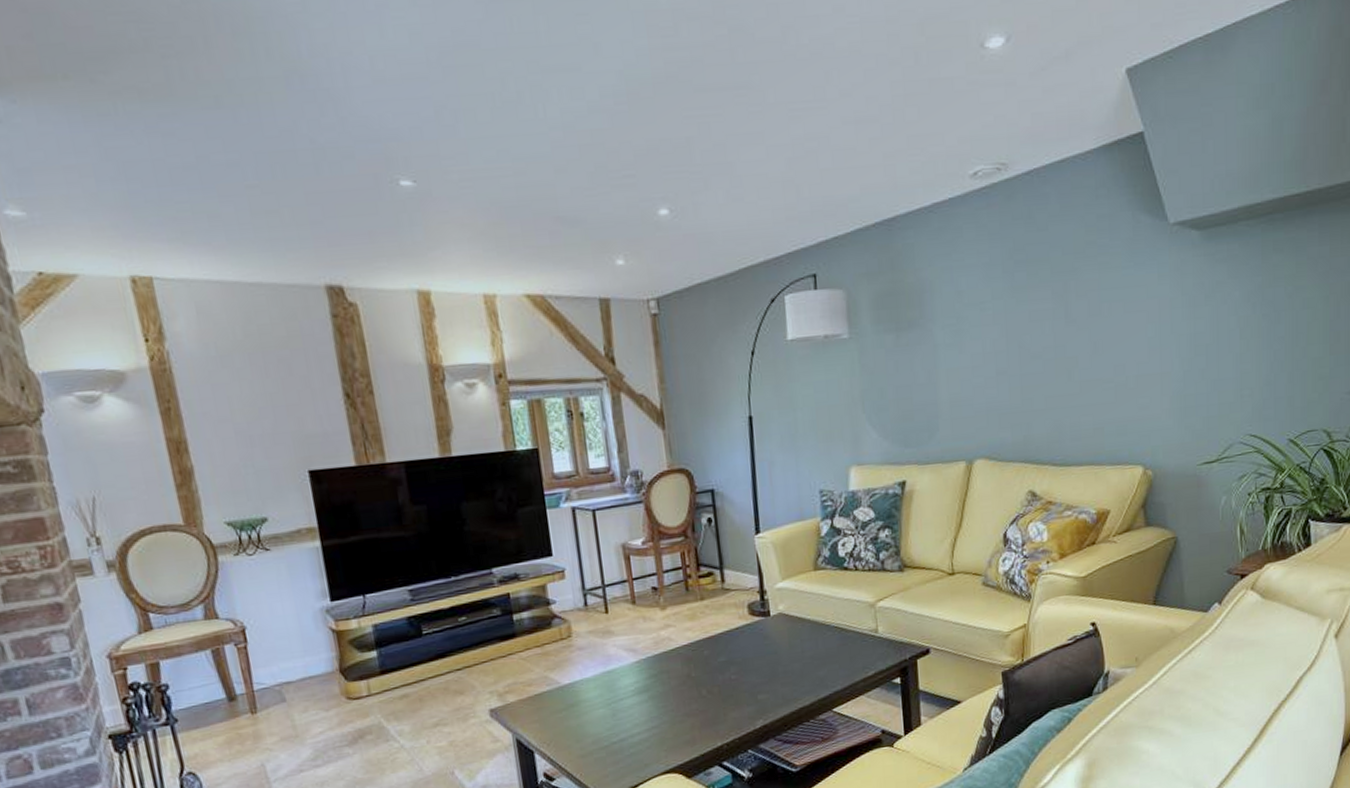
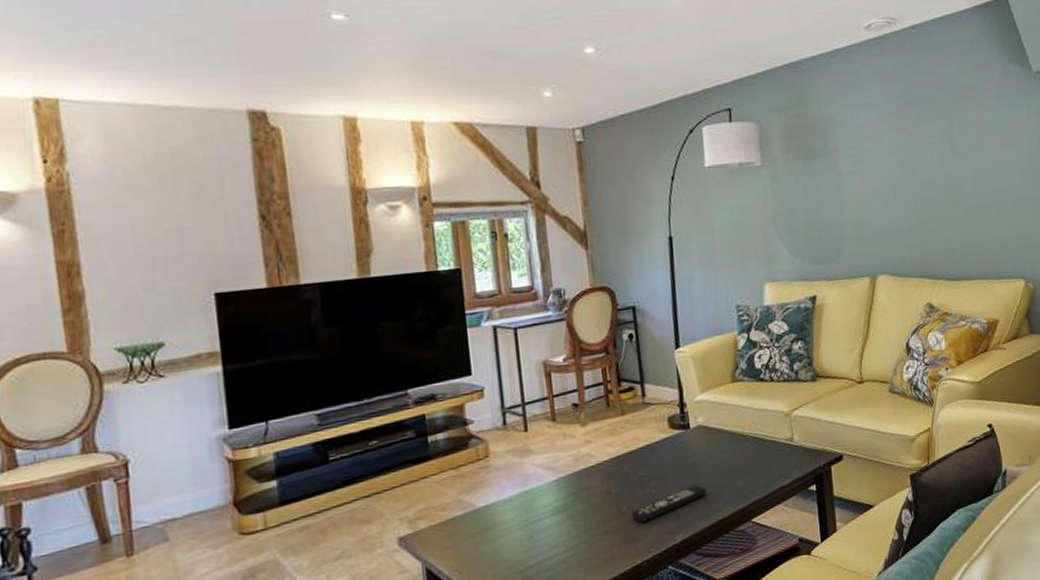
remote control: none [711,673,787,707] -> present [631,485,707,523]

